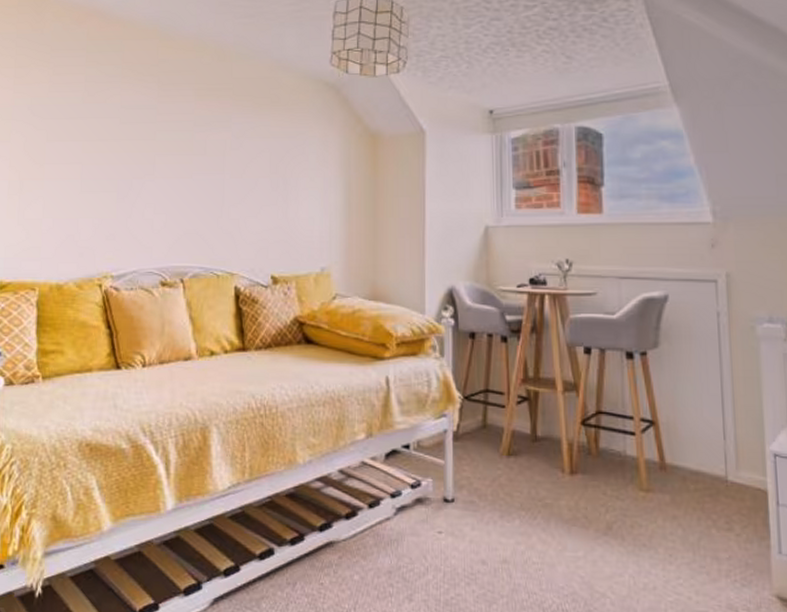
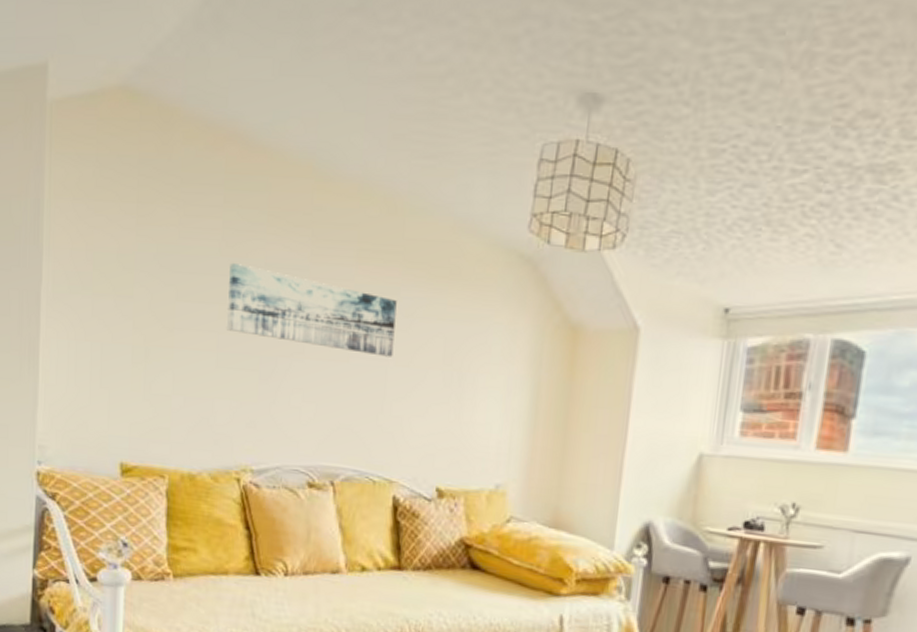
wall art: none [88,107,229,171] -> present [226,262,397,357]

